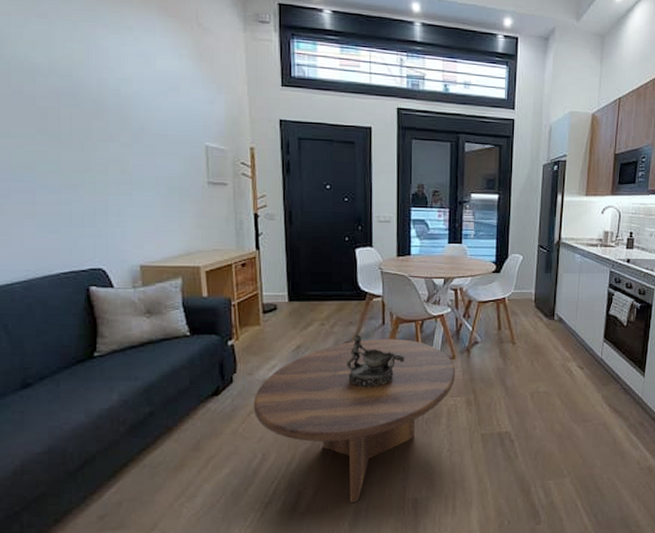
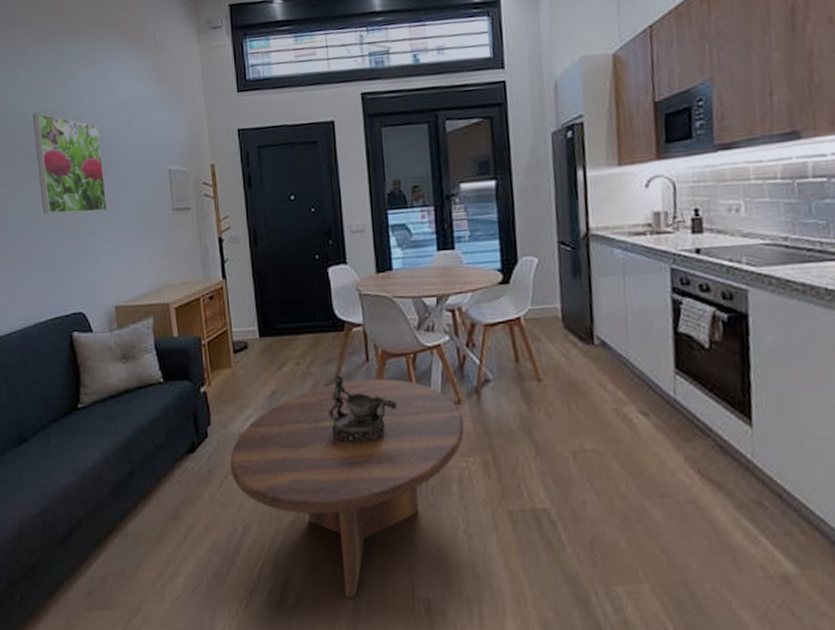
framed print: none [45,66,135,176] -> present [32,112,108,214]

